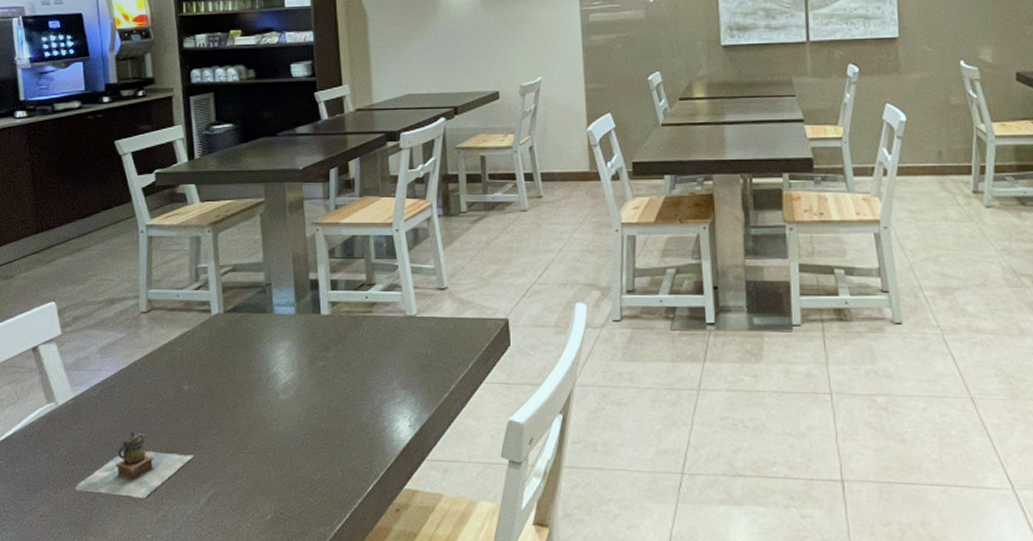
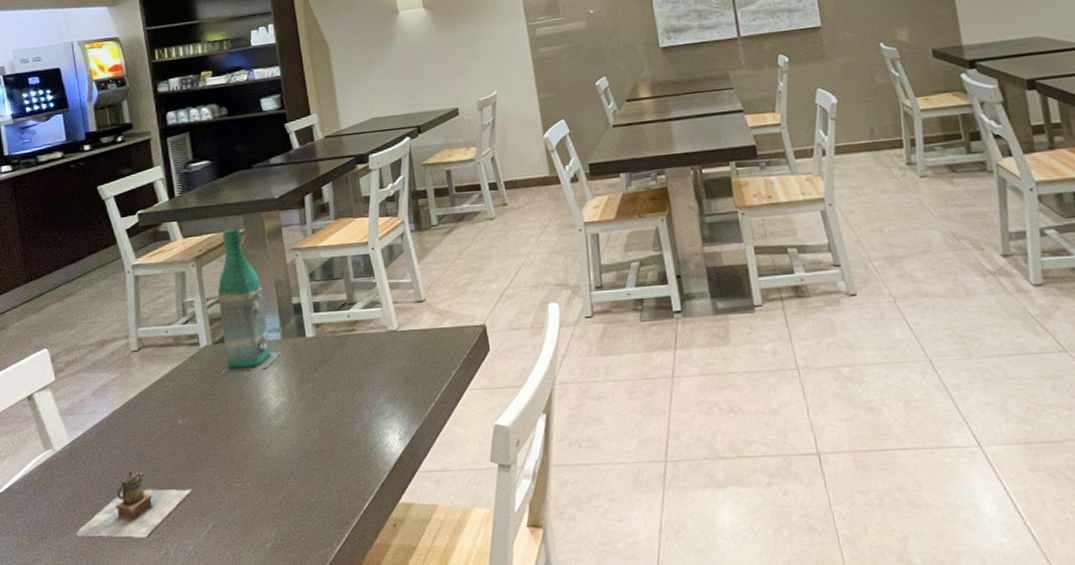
bottle: none [231,196,294,343] -> present [217,228,281,372]

